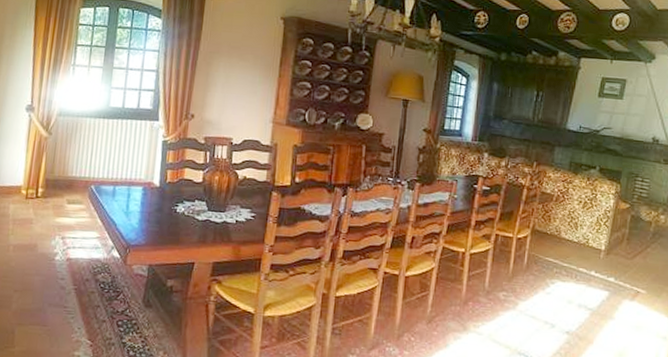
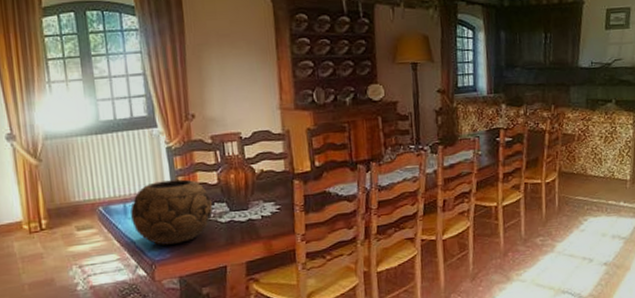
decorative bowl: none [117,171,193,233] -> present [130,179,213,245]

